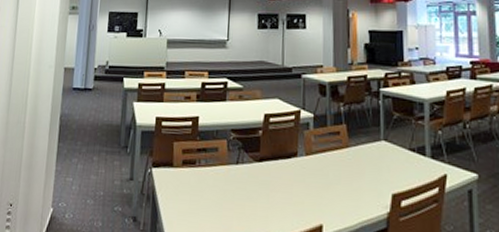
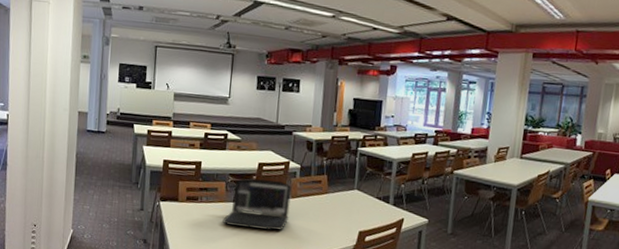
laptop: none [225,132,305,199] -> present [222,177,292,231]

